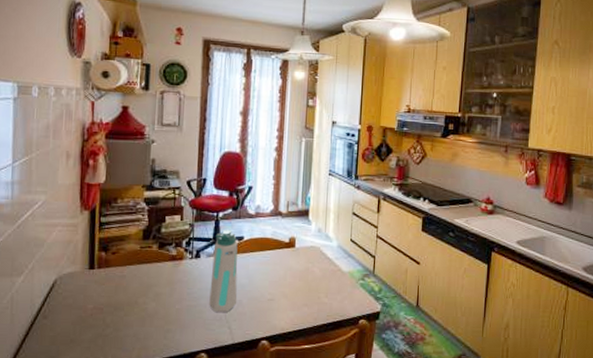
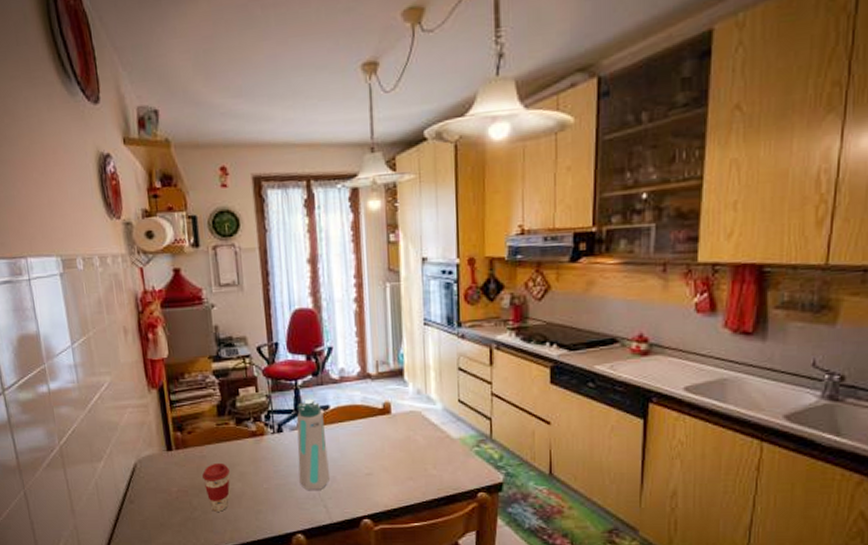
coffee cup: none [120,282,146,330] -> present [202,462,230,512]

